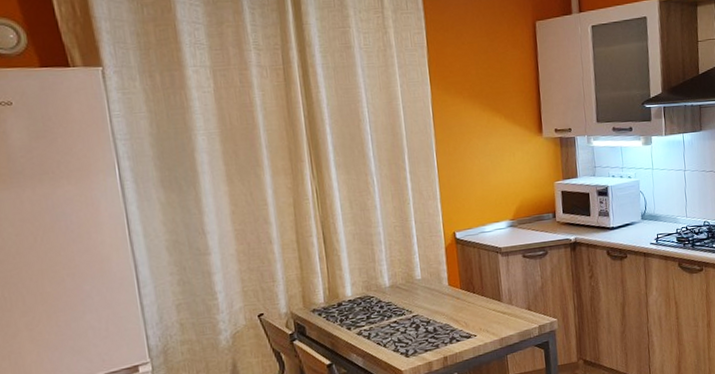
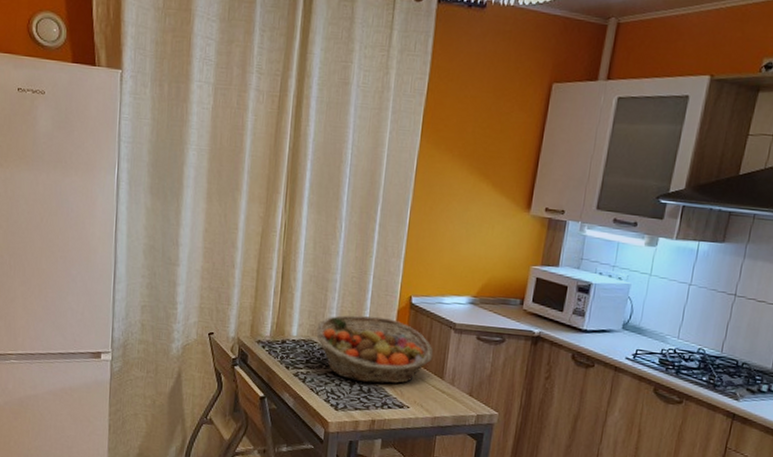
fruit basket: none [370,257,488,325] -> present [316,315,434,384]

